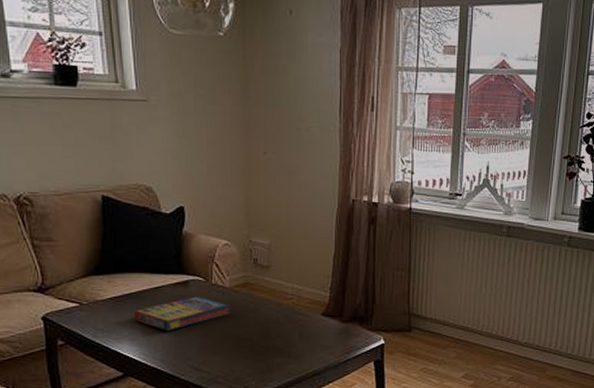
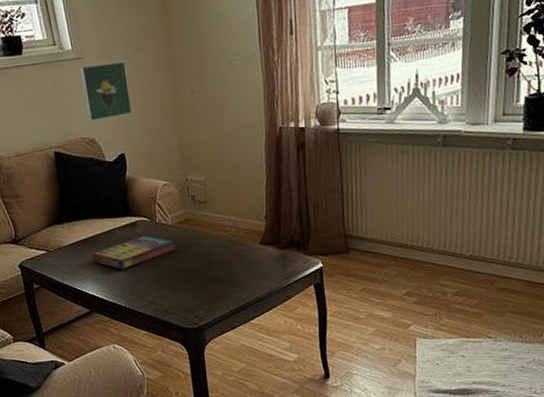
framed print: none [142,109,198,169] -> present [79,61,133,122]

